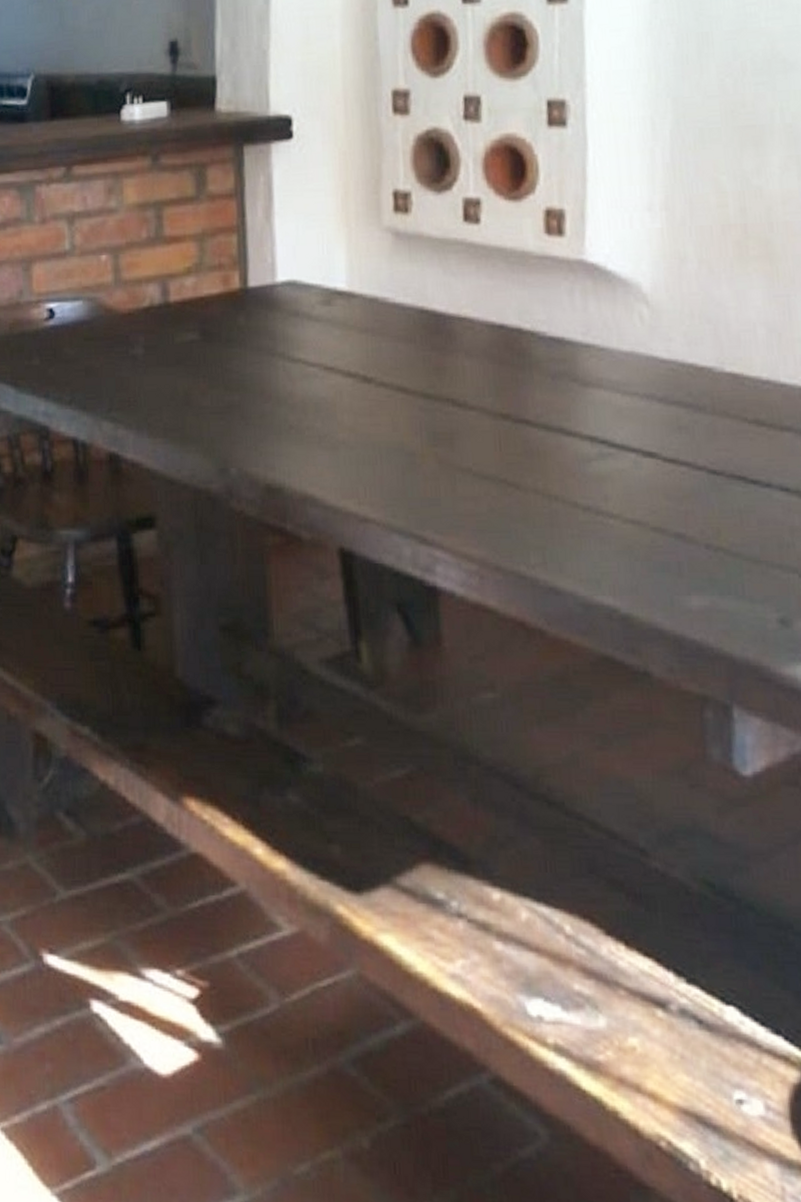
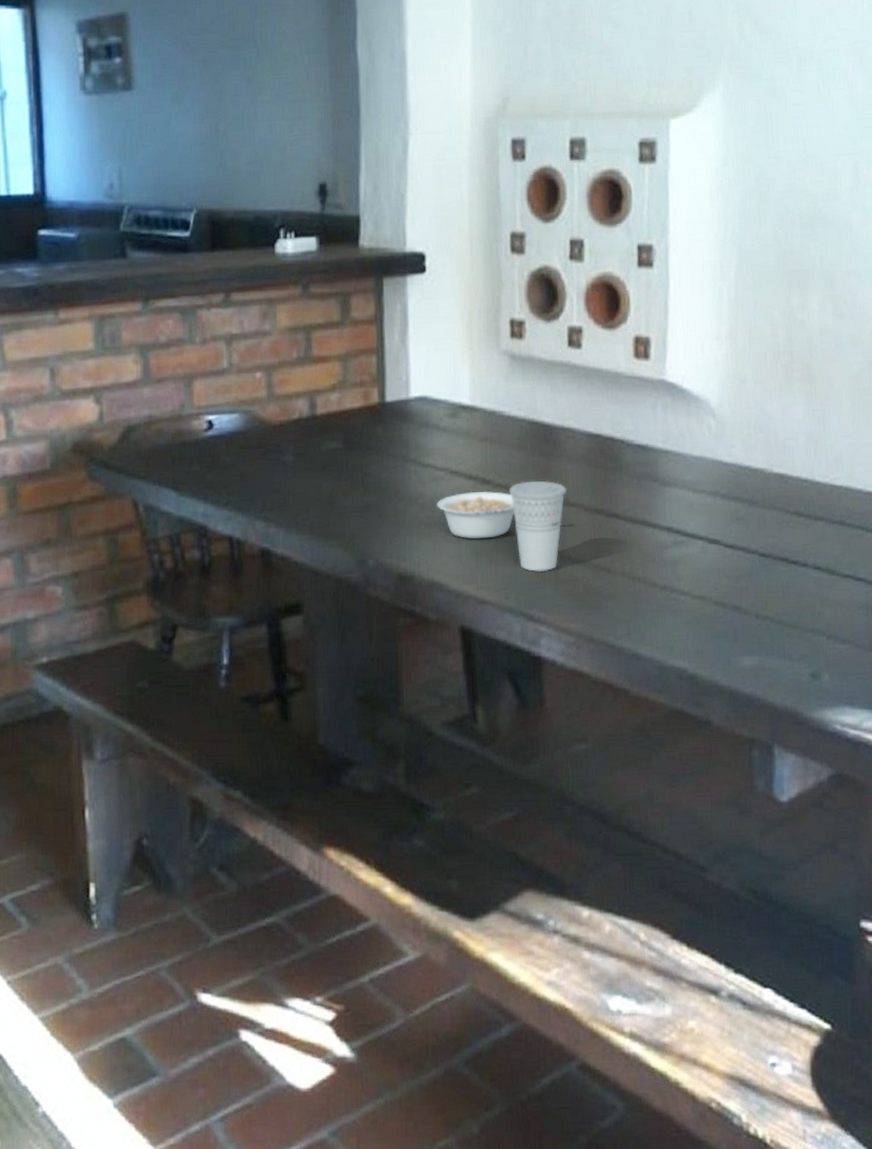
legume: none [309,390,402,447] -> present [437,491,515,539]
cup: none [395,379,466,486] -> present [509,480,568,572]

